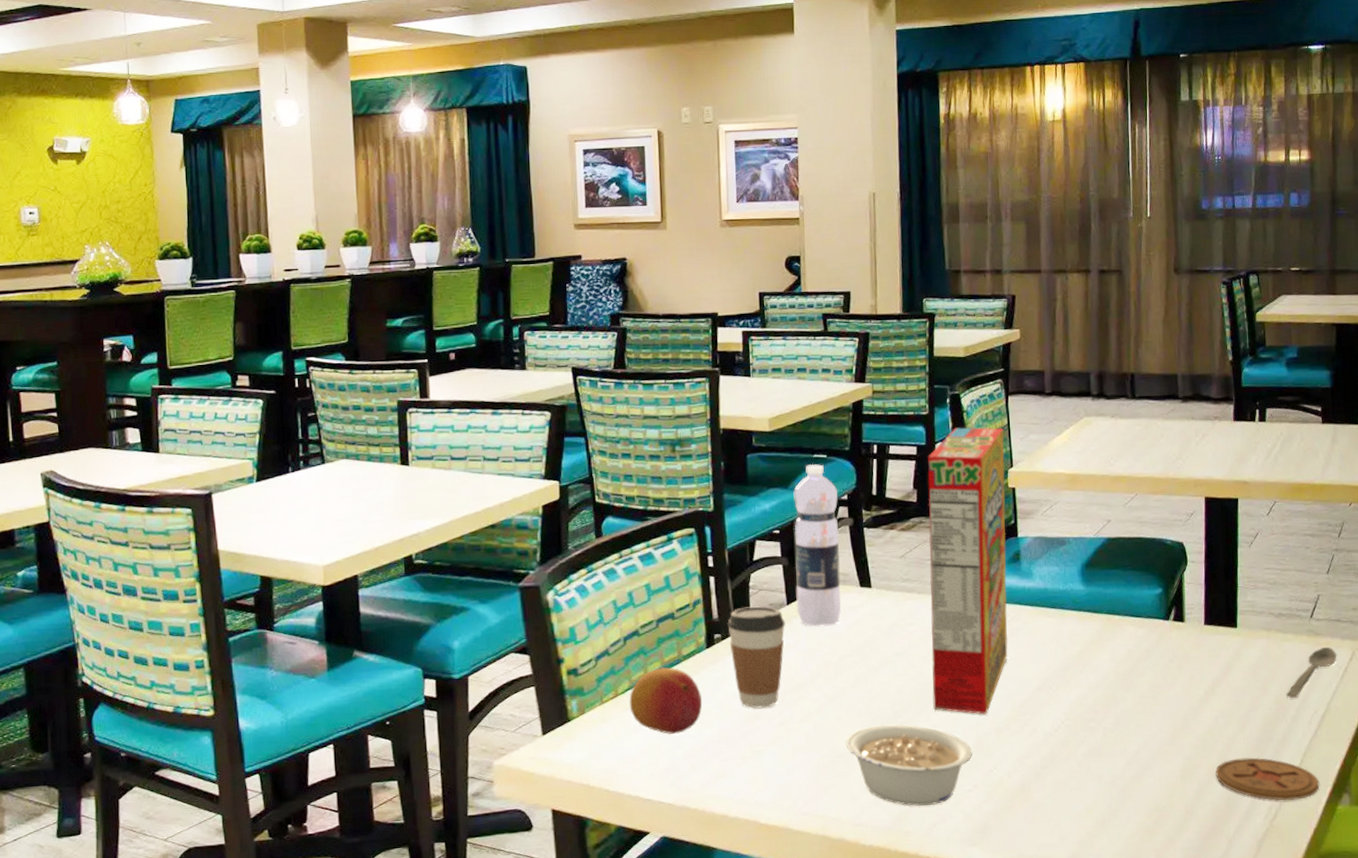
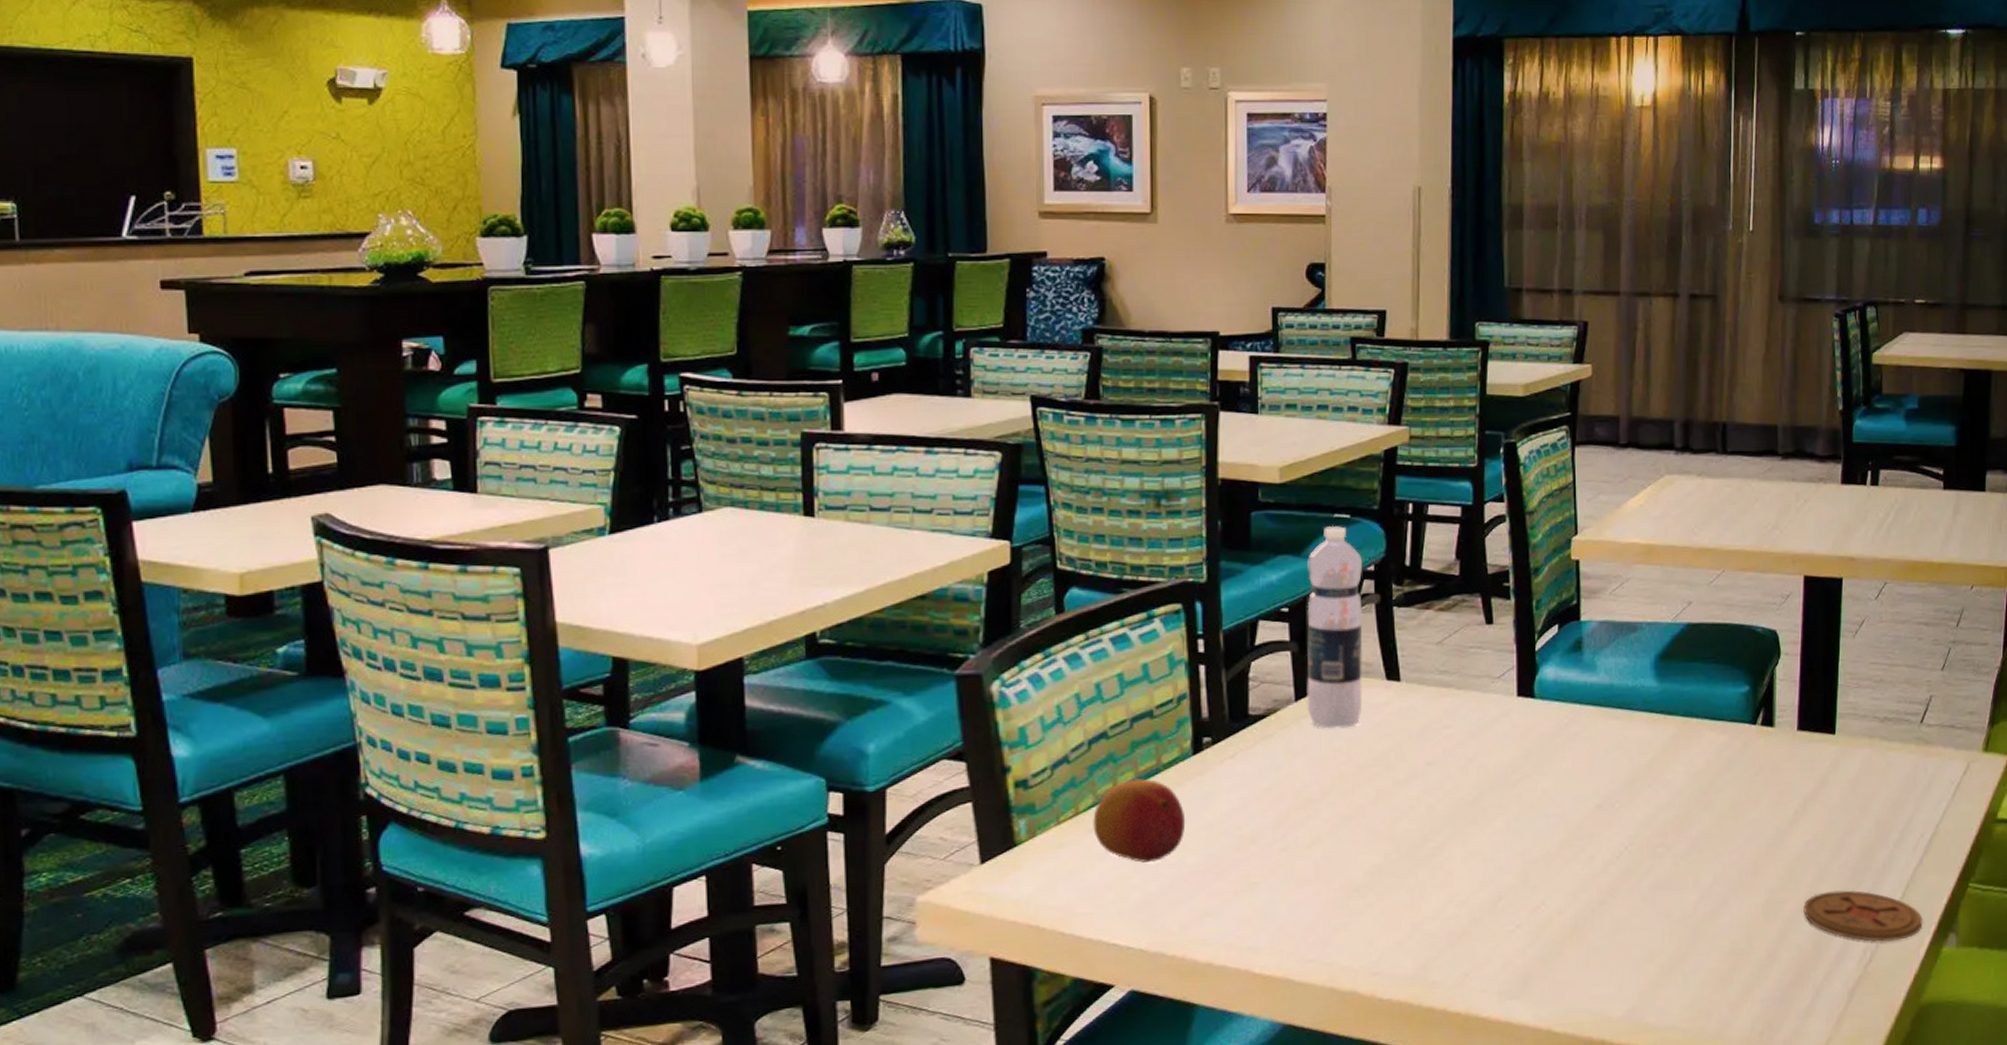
coffee cup: present [727,606,785,709] -> none [1220,702,1292,830]
legume: present [846,724,973,807] -> none [1362,850,1517,952]
cereal box: present [928,427,1008,715] -> none [1470,484,1568,839]
spoon: present [1286,646,1337,699] -> none [1889,757,1949,820]

